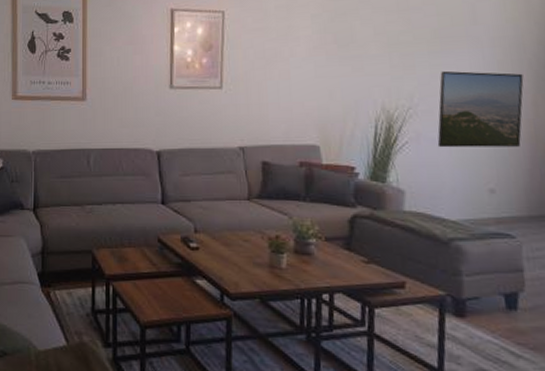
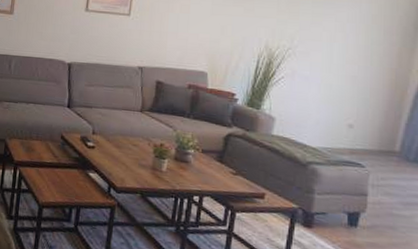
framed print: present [437,70,524,148] -> none [309,19,393,91]

